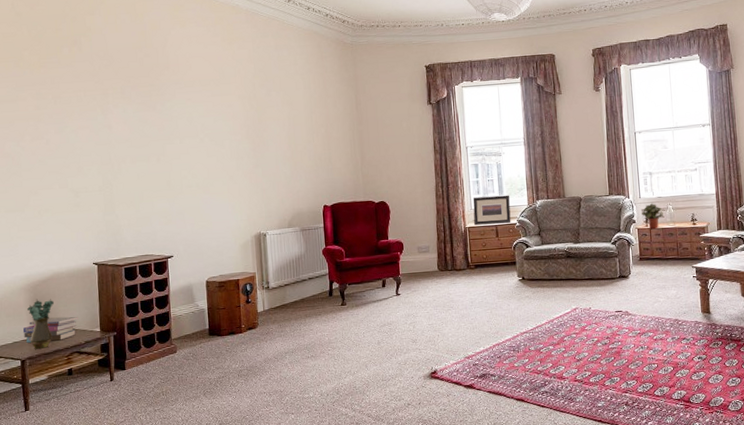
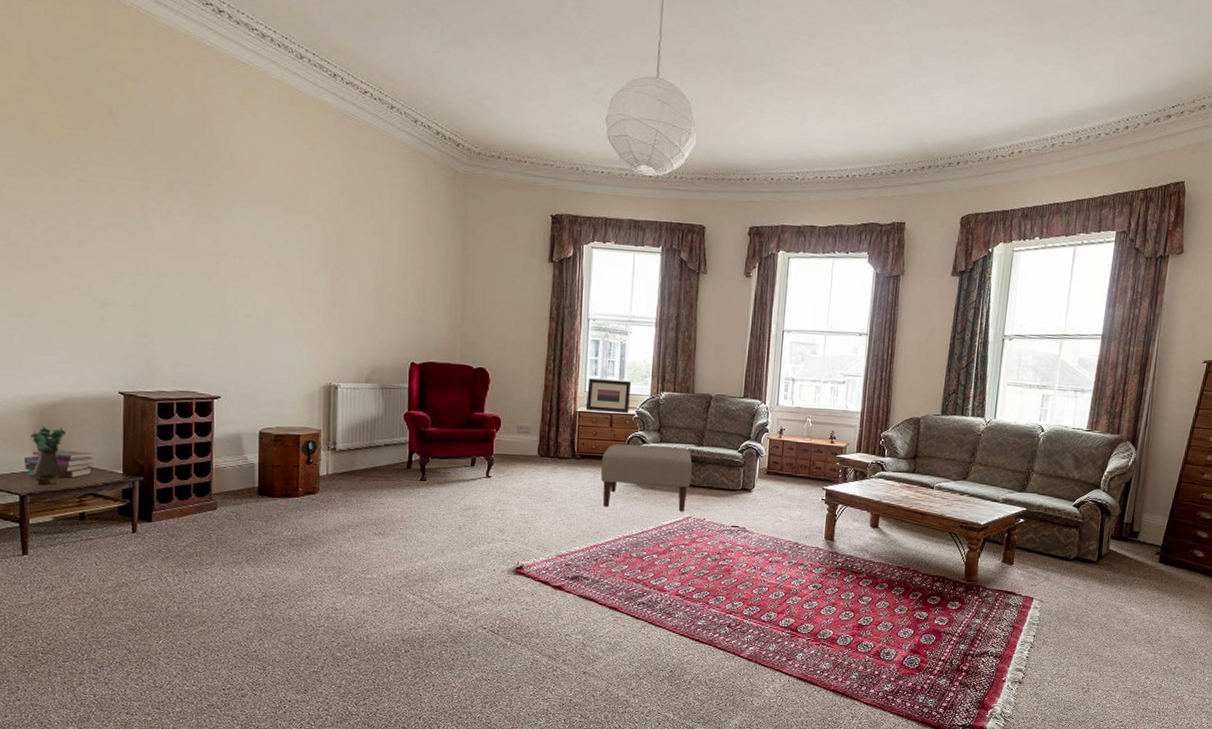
ottoman: none [493,247,574,309] -> present [601,444,692,512]
potted plant: present [641,203,665,229] -> none [777,413,803,442]

